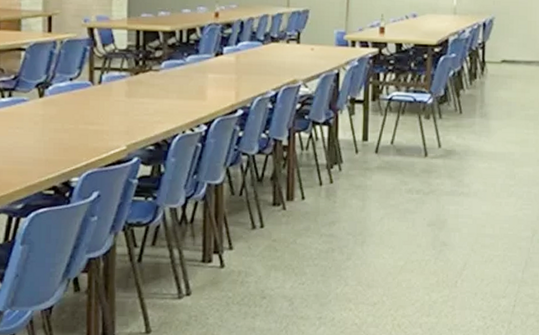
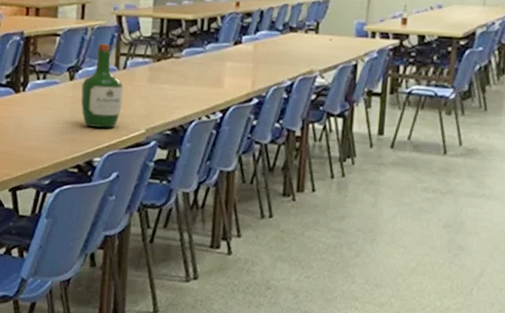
wine bottle: none [53,57,100,146] -> present [80,43,123,128]

